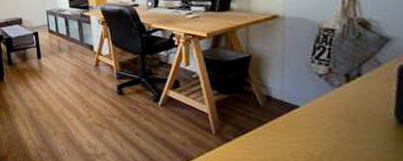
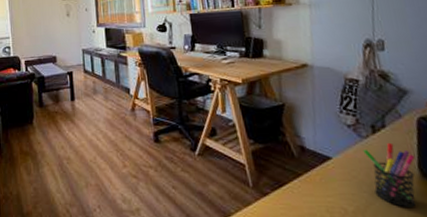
pen holder: none [334,90,393,152] -> present [363,142,416,207]

